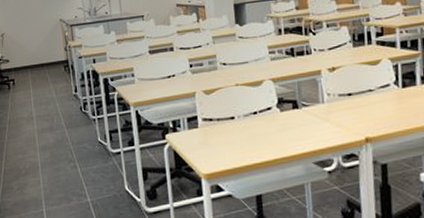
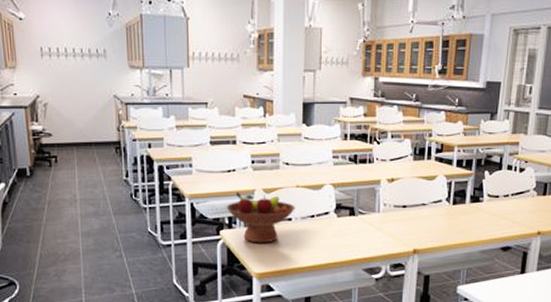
fruit bowl: none [169,95,237,145] -> present [226,191,295,243]

